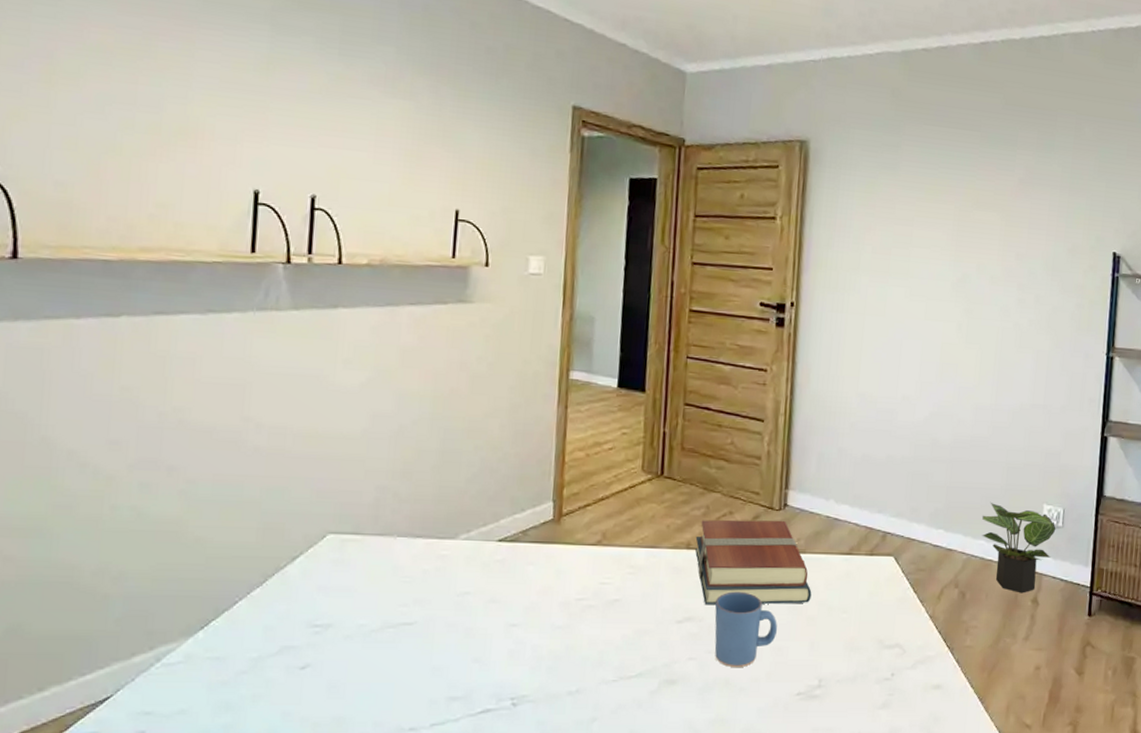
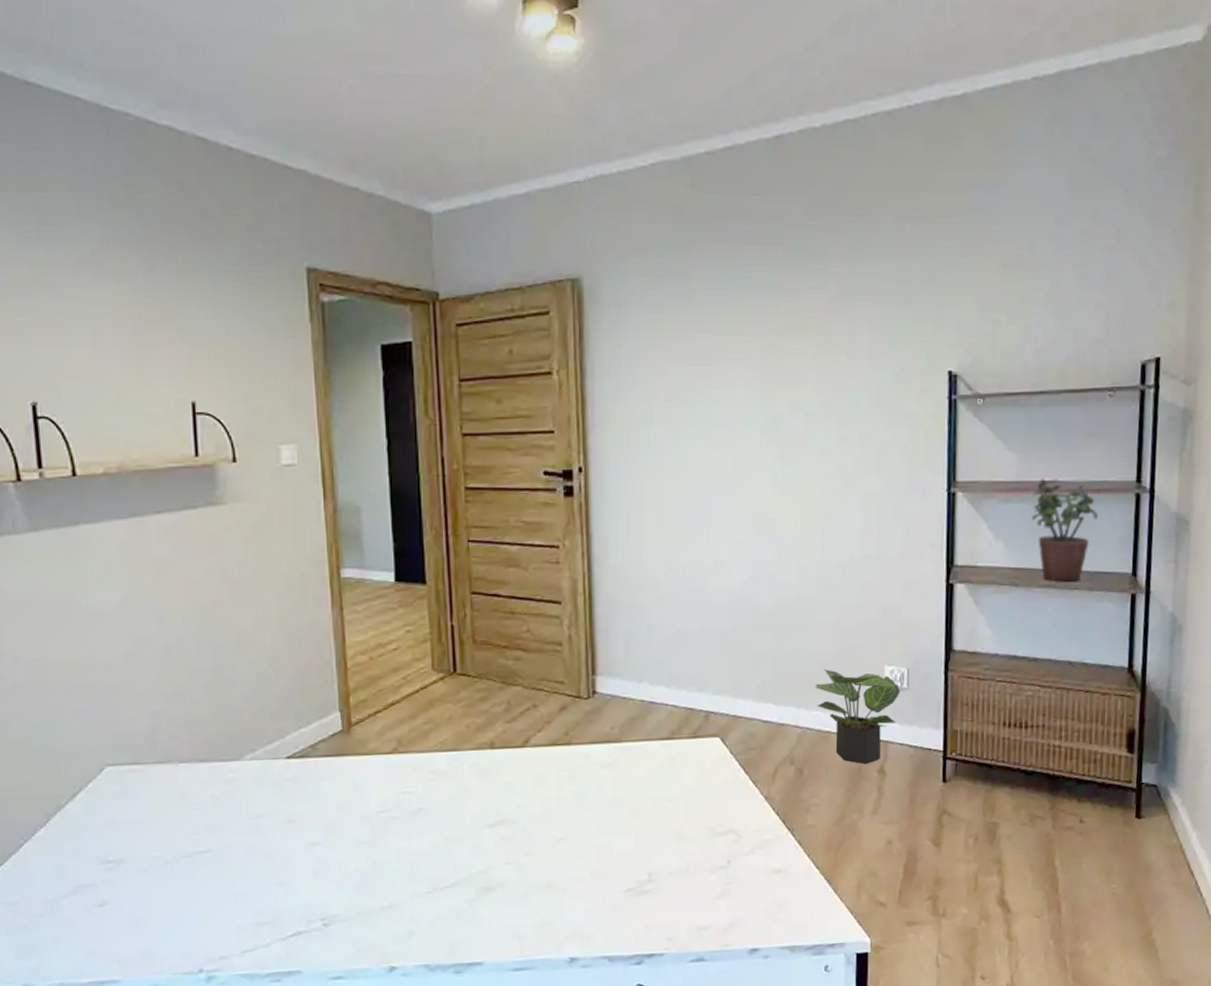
books: present [695,519,812,605] -> none [499,709,632,807]
mug: present [714,591,778,668] -> none [528,788,599,869]

